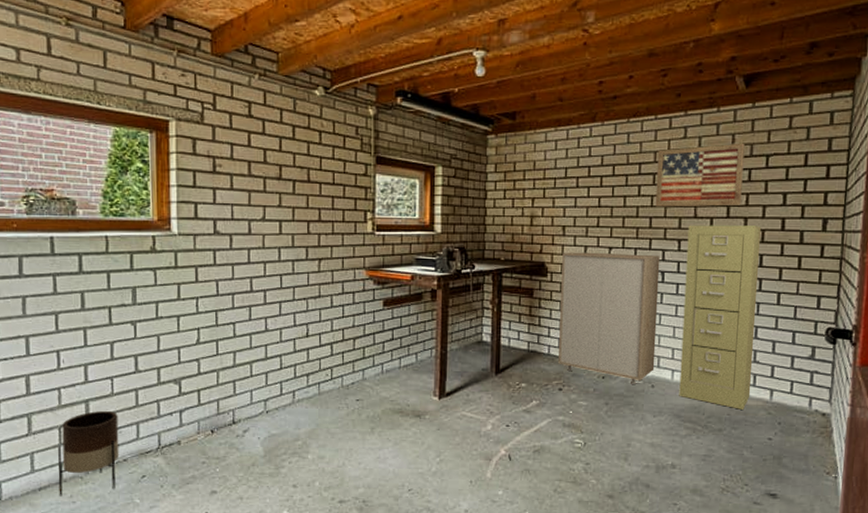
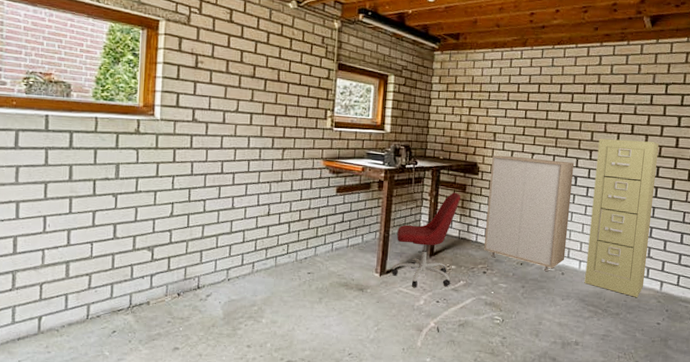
planter: present [58,410,119,496] -> none [36,271,95,347]
office chair: none [452,299,528,410] -> present [391,192,461,287]
wall art: present [655,143,745,207] -> none [572,72,649,125]

